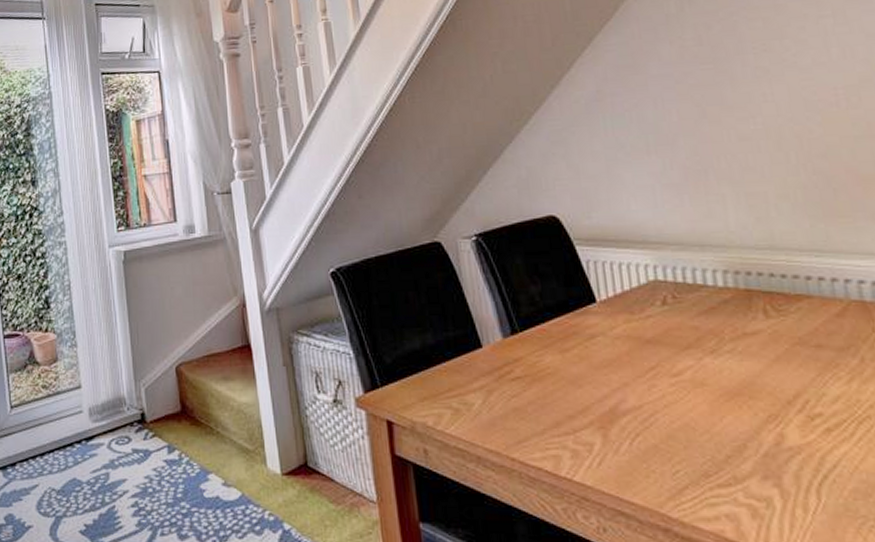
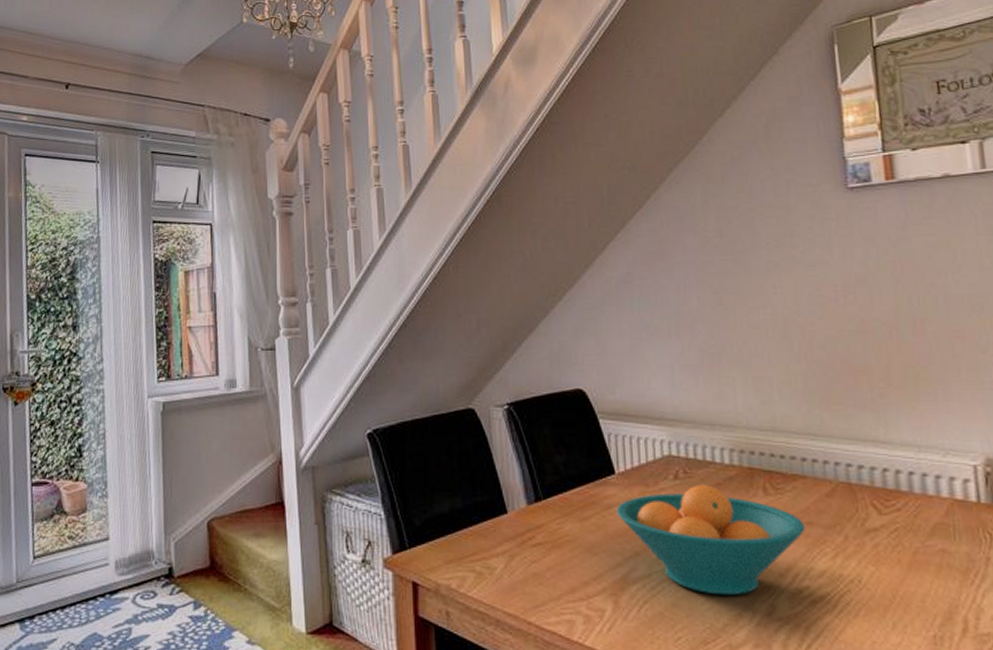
fruit bowl: none [600,309,815,426] -> present [616,485,806,596]

